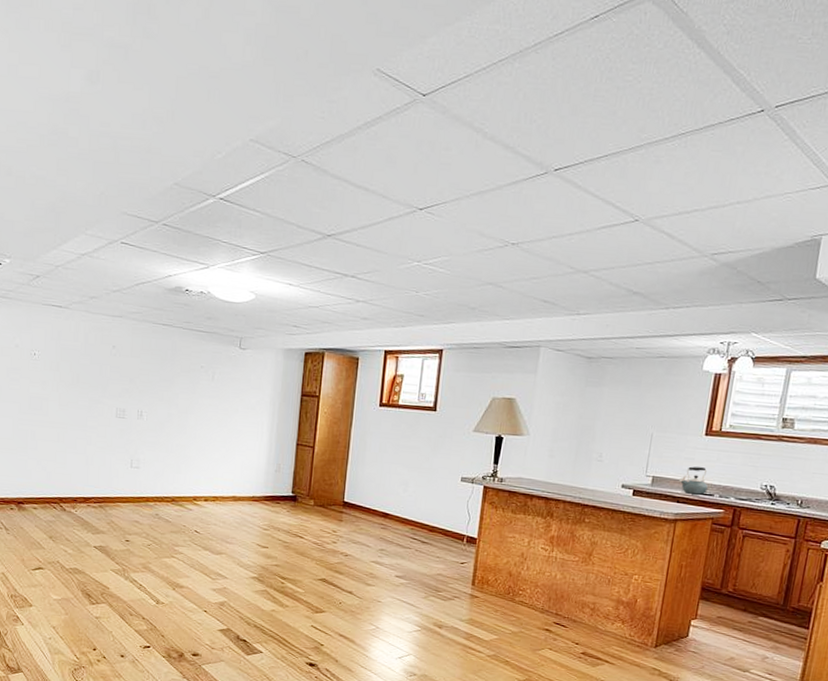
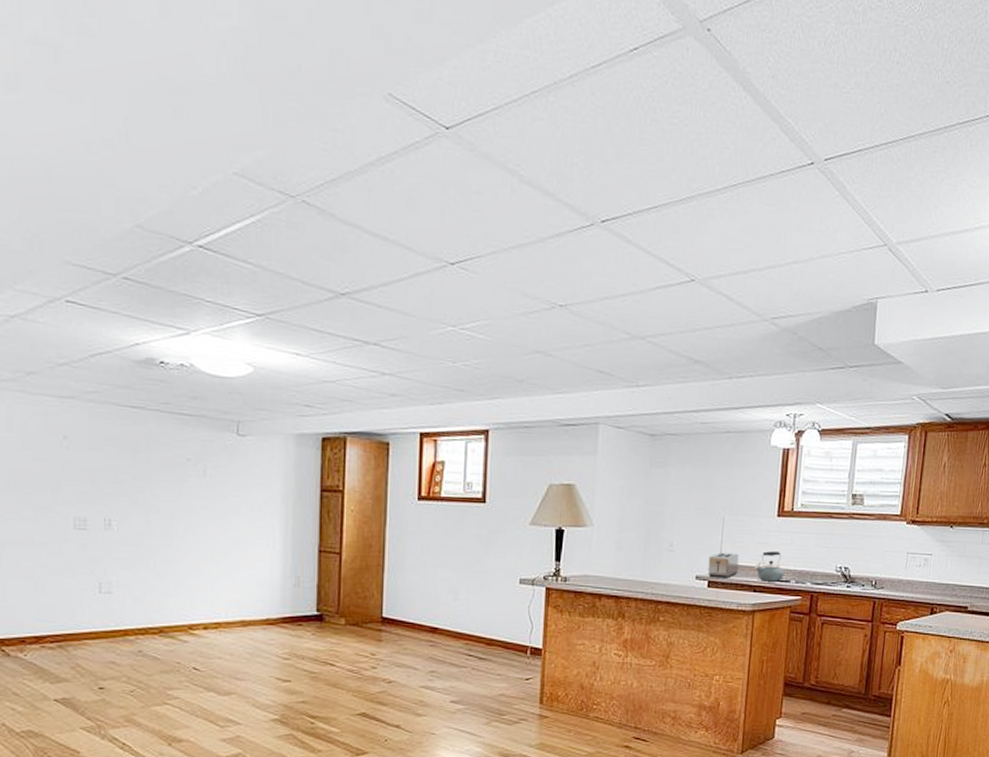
toaster: none [633,465,665,489] -> present [707,552,739,579]

